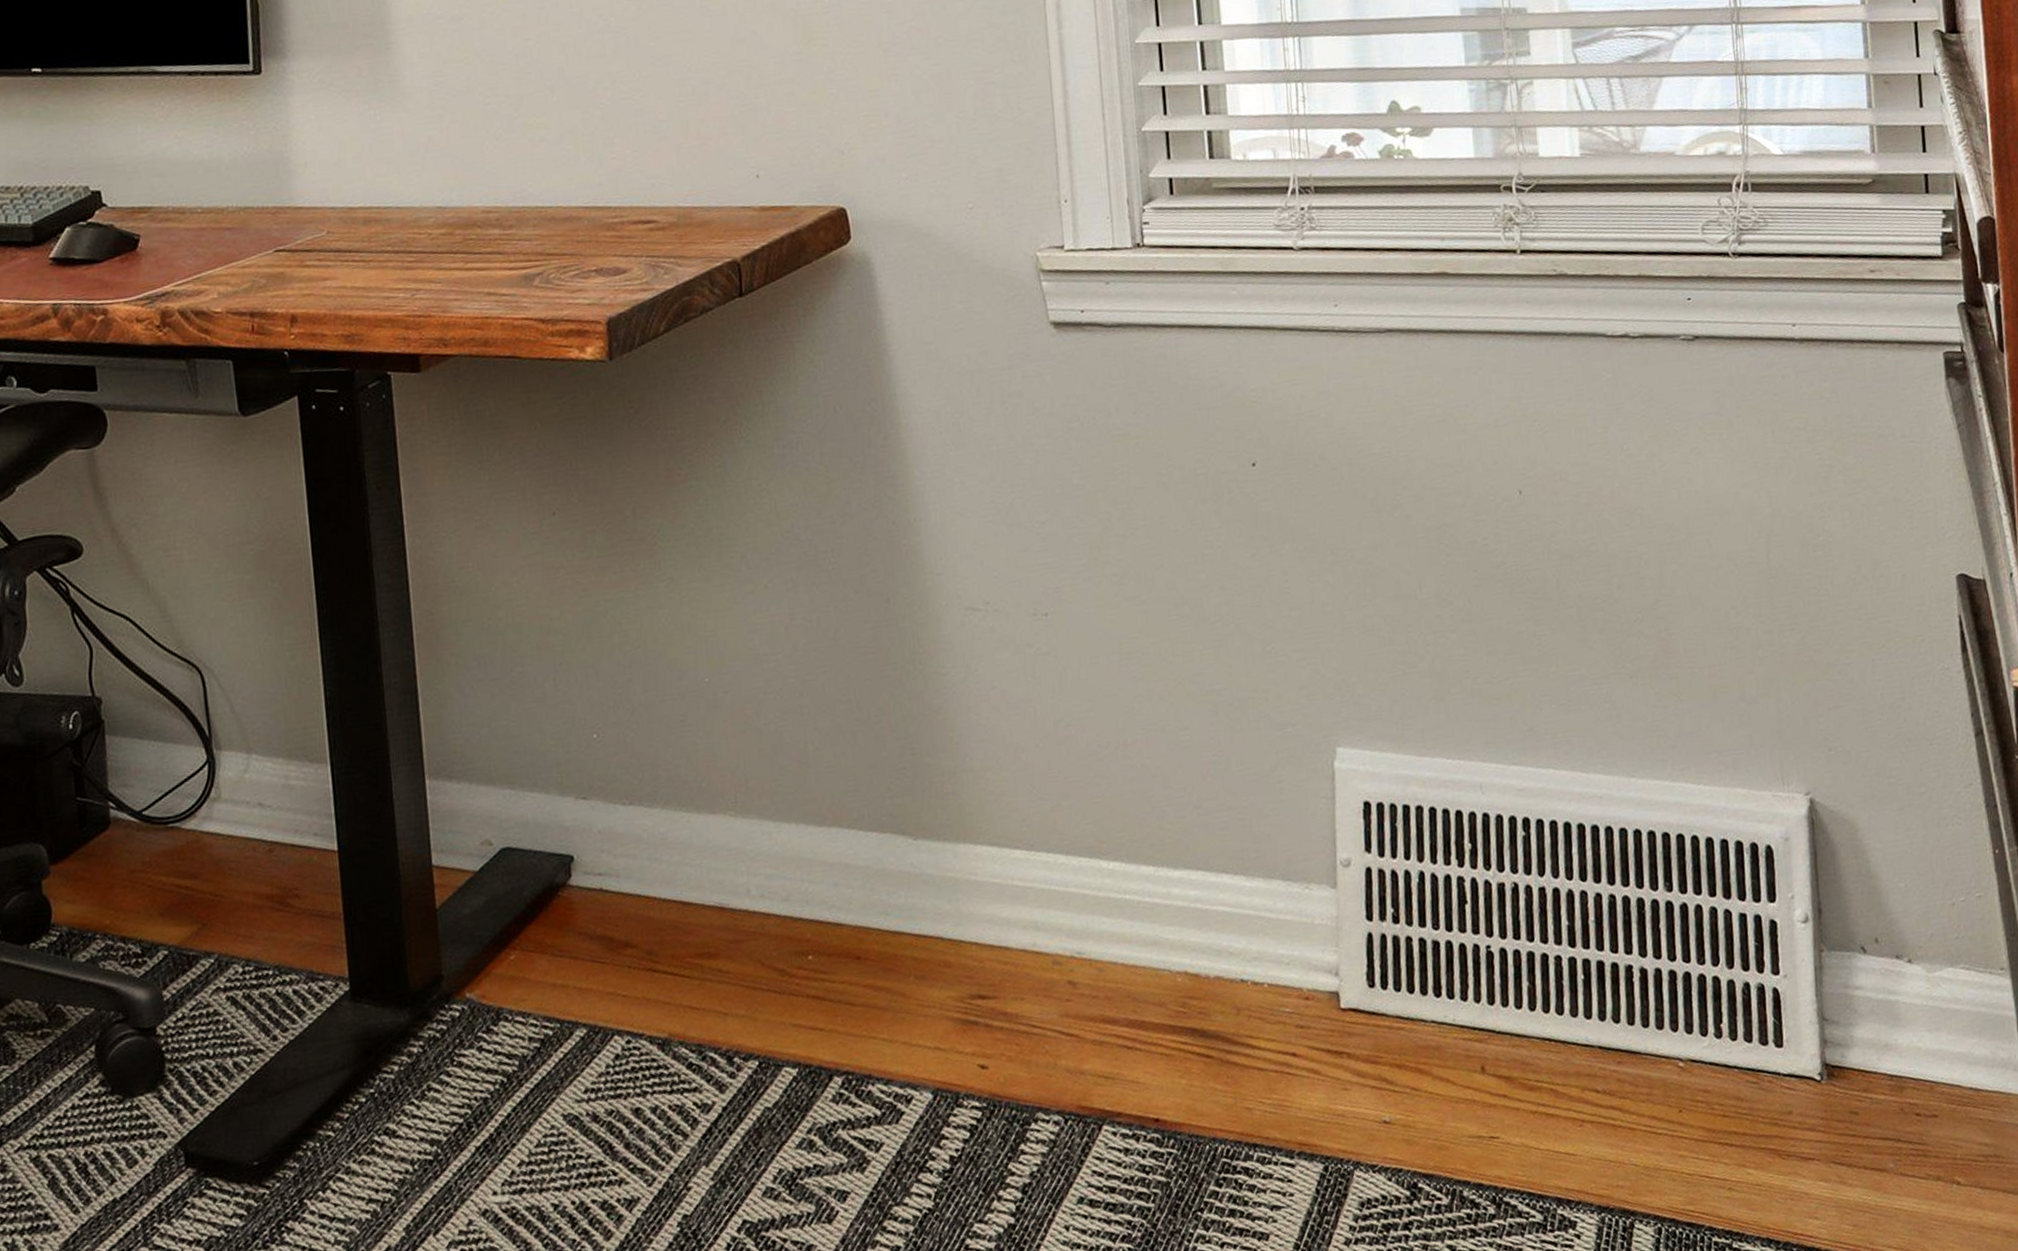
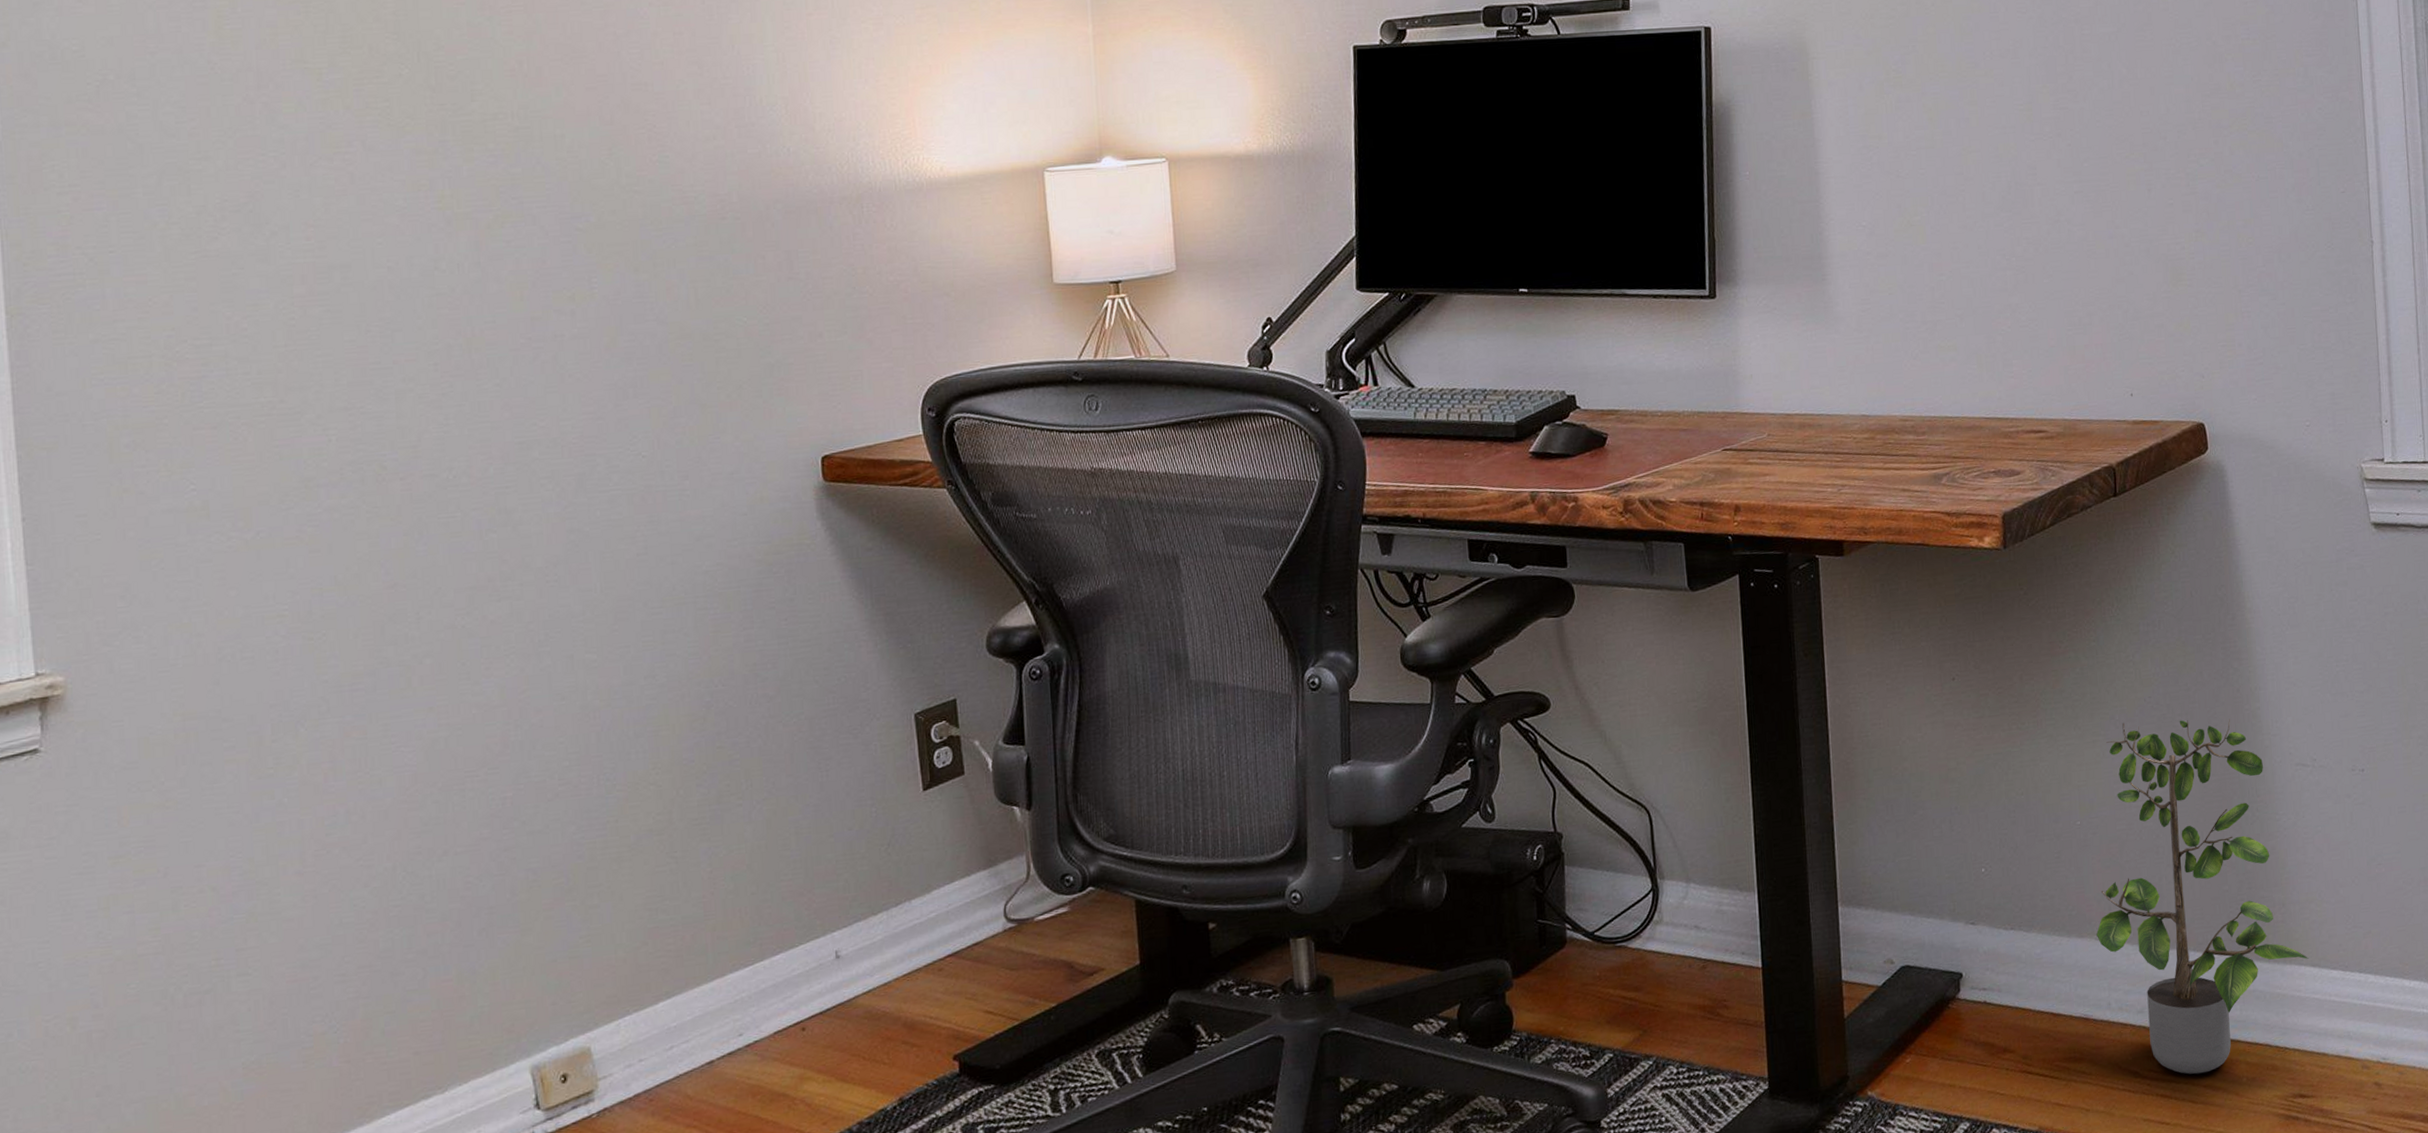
potted plant: none [731,556,986,973] -> present [2096,719,2309,1075]

